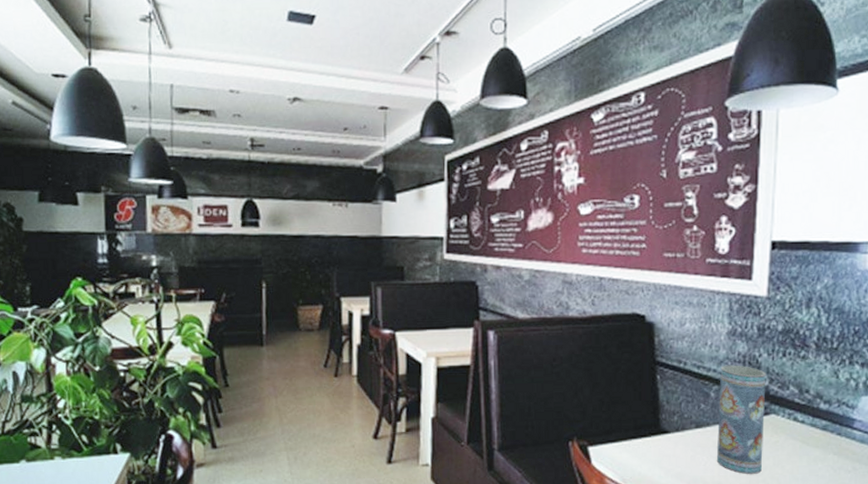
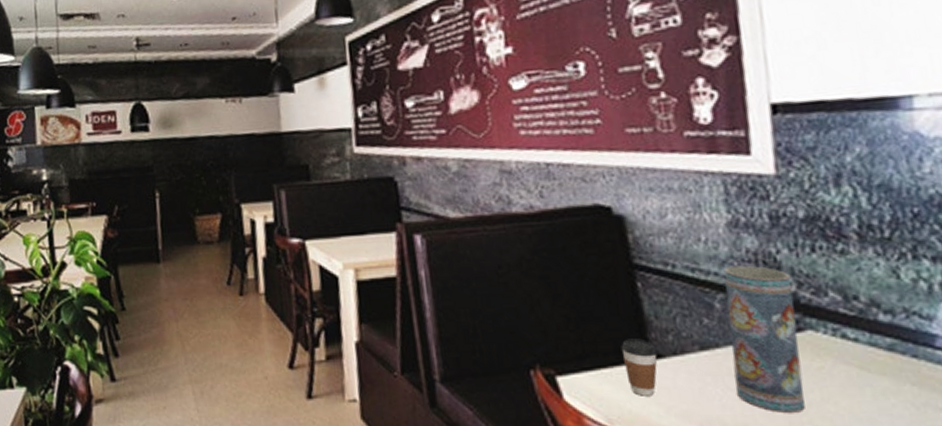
coffee cup: none [639,418,665,462] -> present [621,338,657,396]

